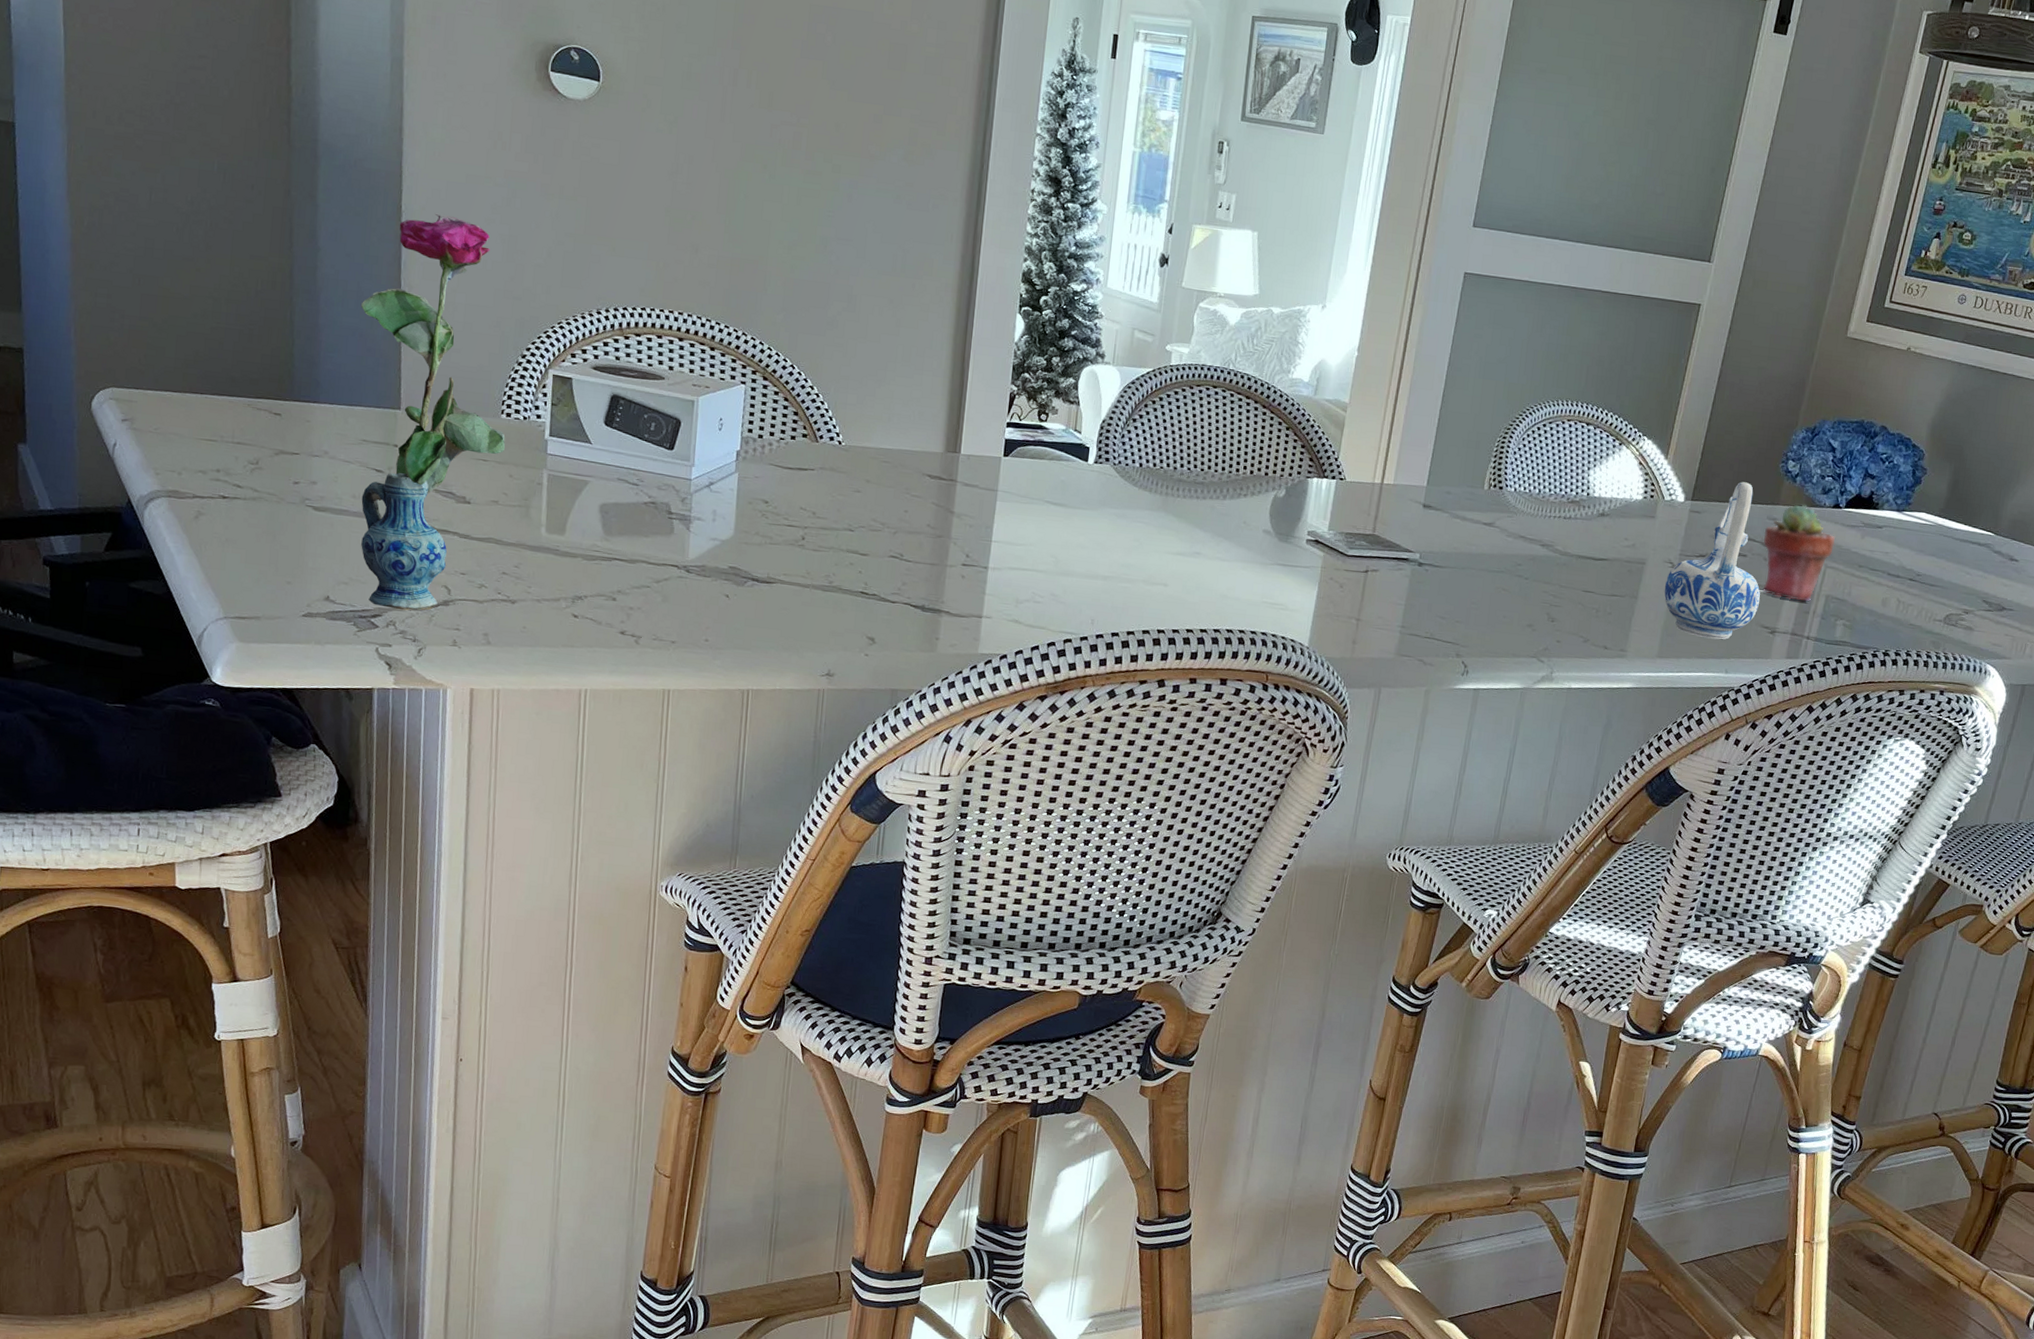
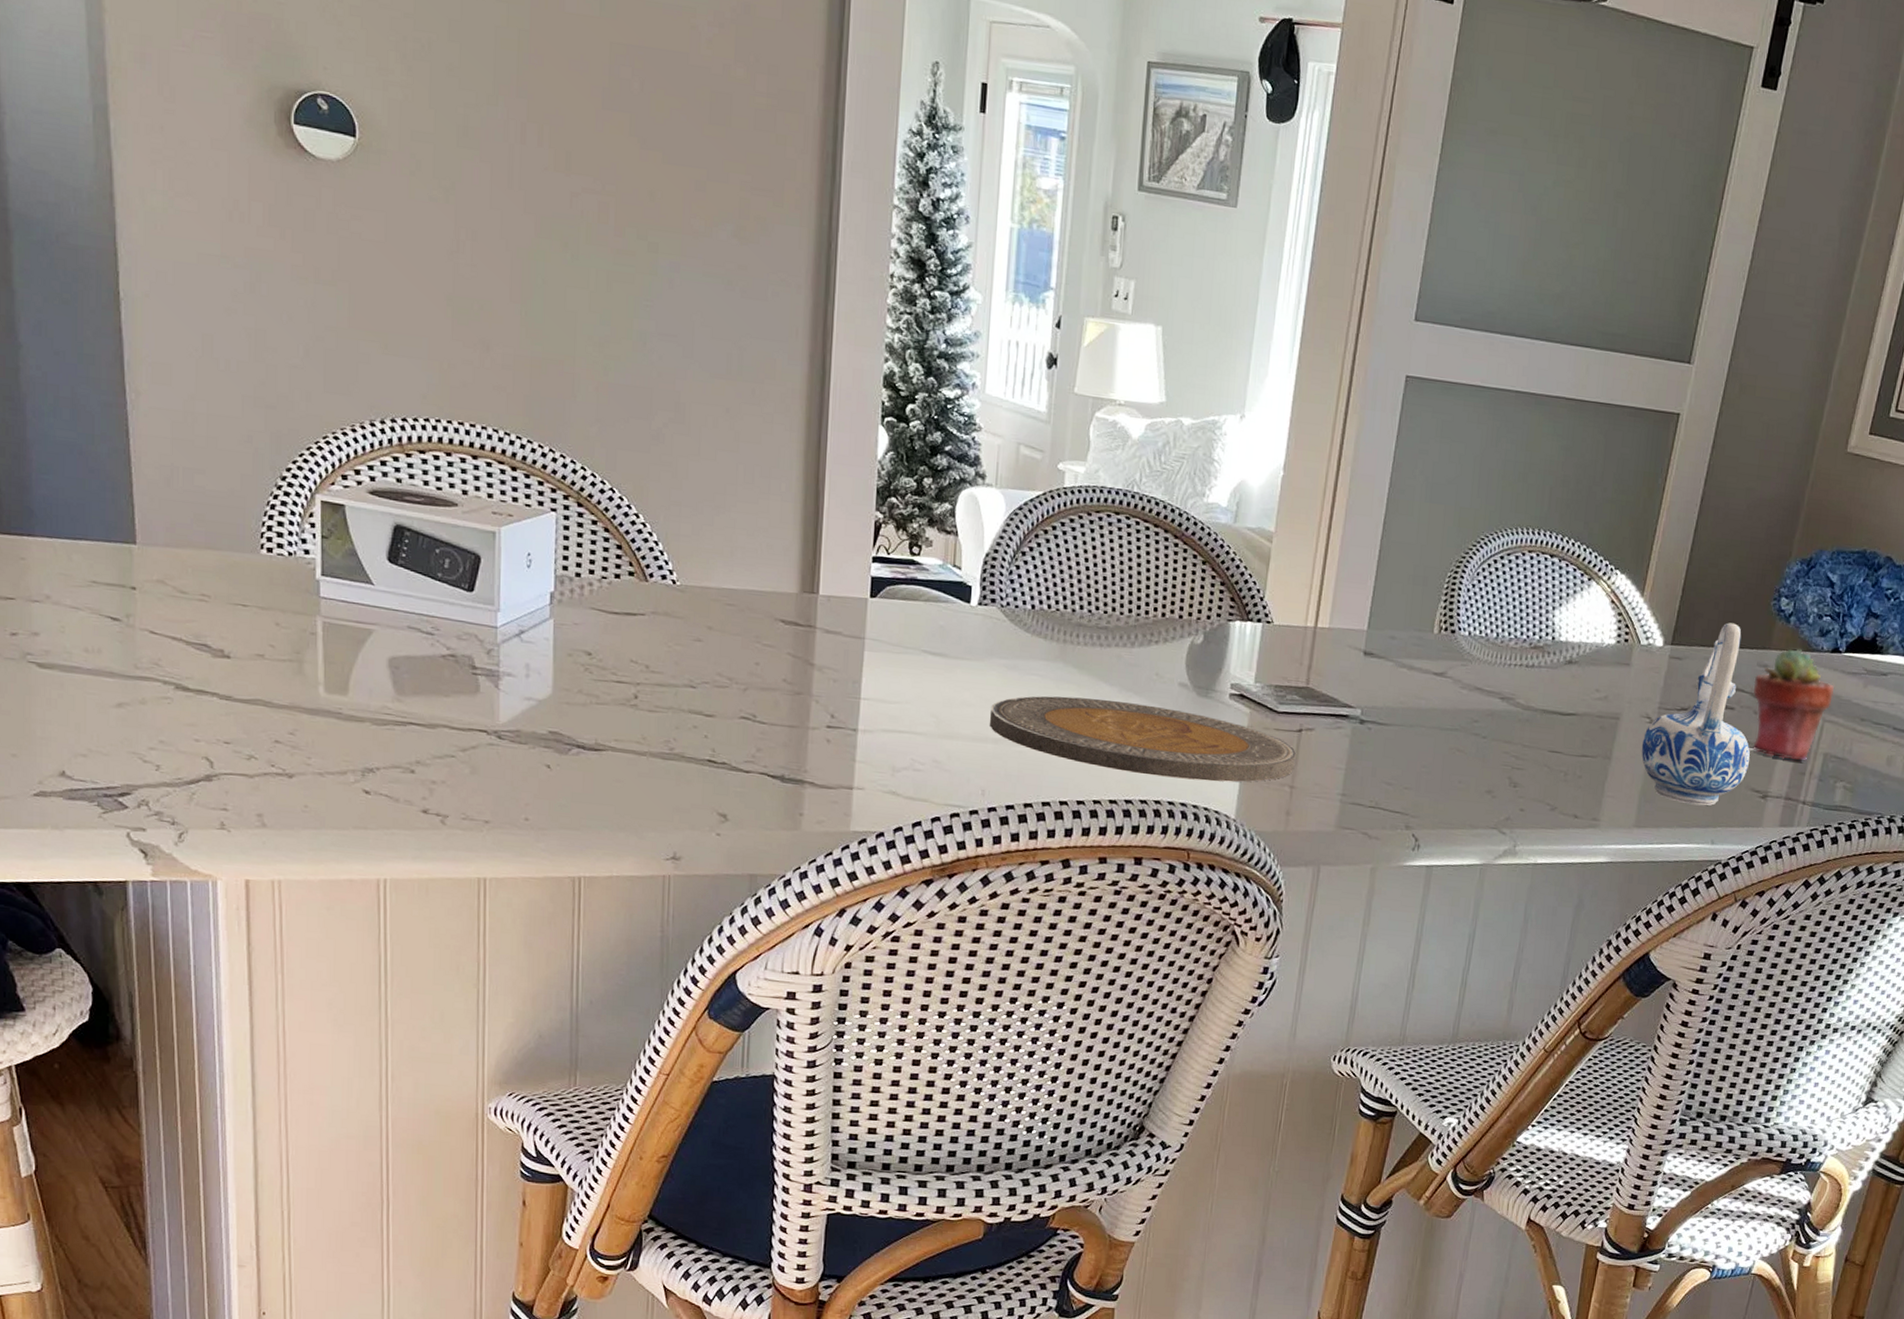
vase: present [360,213,505,611] -> none [77,301,268,788]
plate: none [1100,540,1362,615] -> present [990,696,1296,782]

